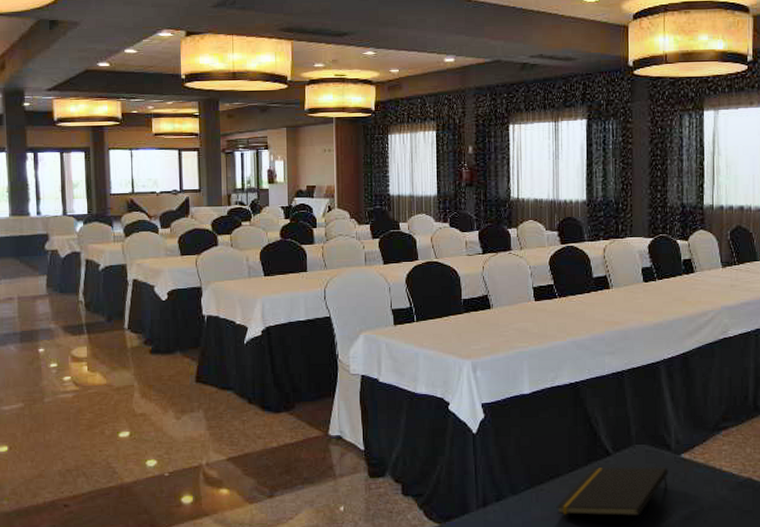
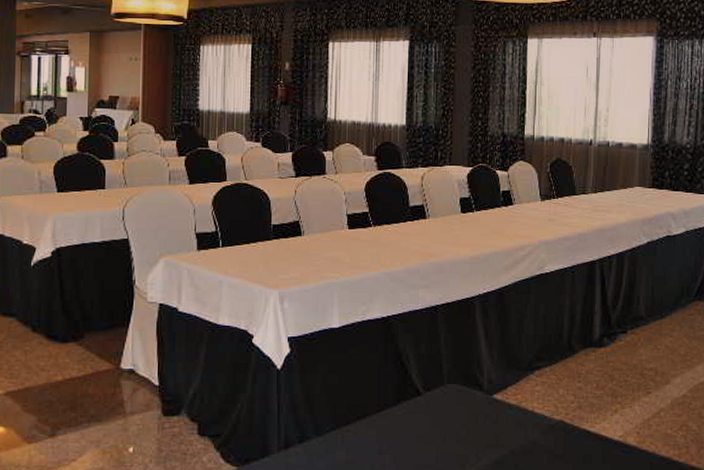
notepad: present [556,467,668,516] -> none [362,408,480,460]

